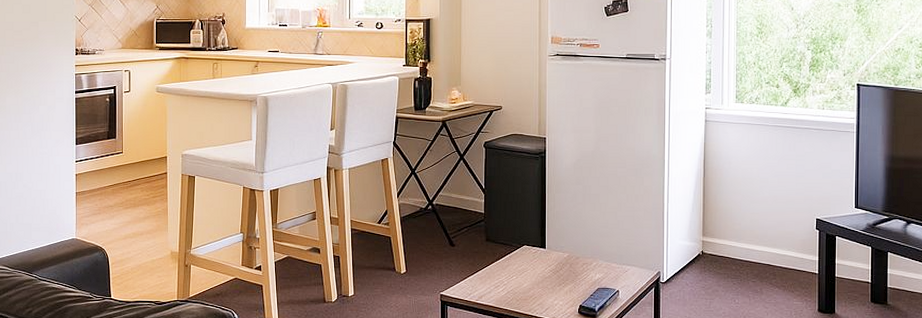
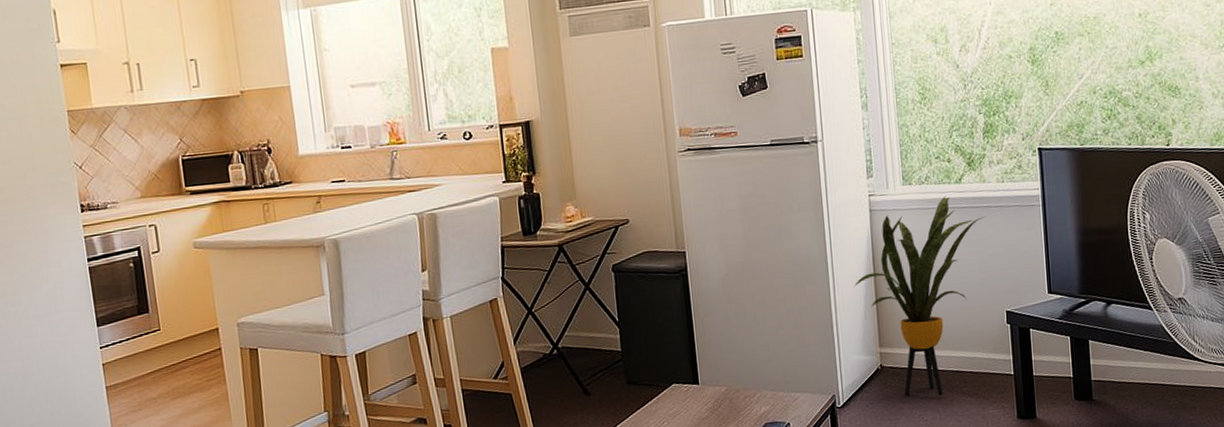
house plant: none [685,115,806,284] -> present [853,196,986,397]

